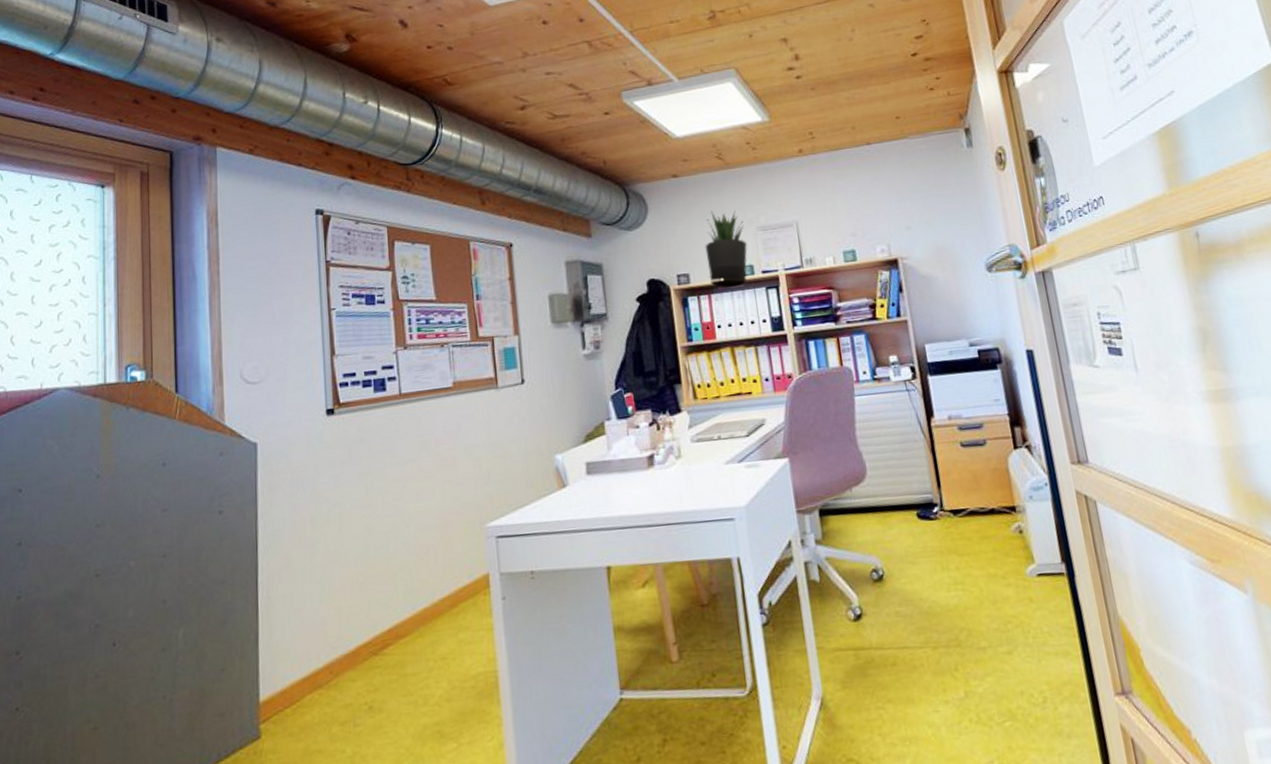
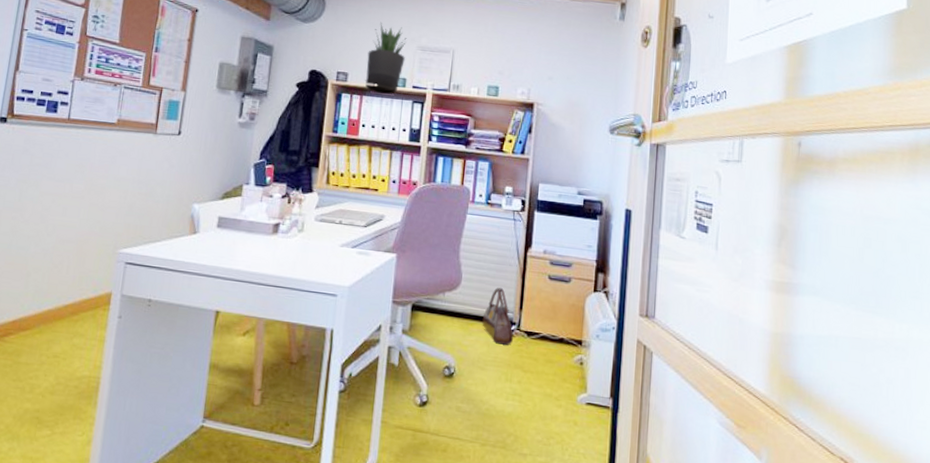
handbag: none [899,467,939,532] -> present [482,286,513,345]

